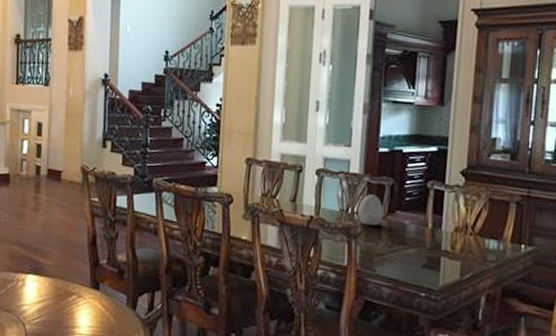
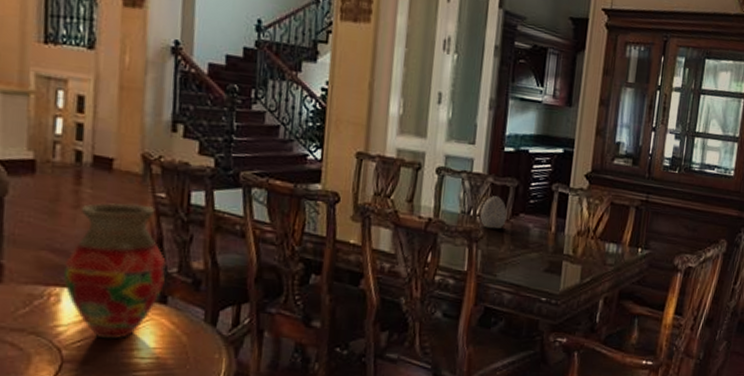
vase: none [27,206,100,318] -> present [63,202,168,339]

